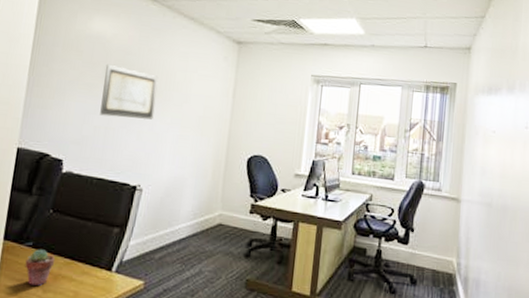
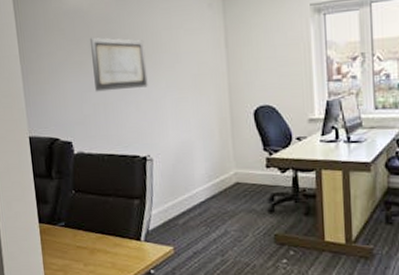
potted succulent: present [25,249,56,286] -> none [62,227,88,260]

